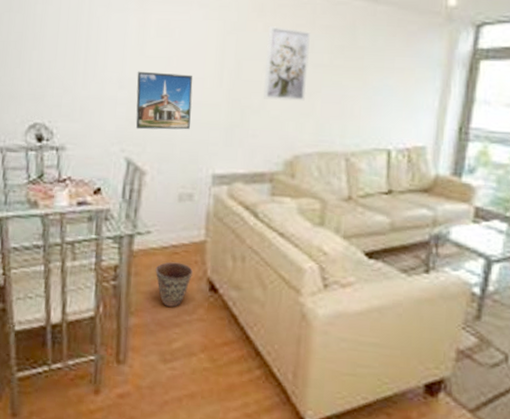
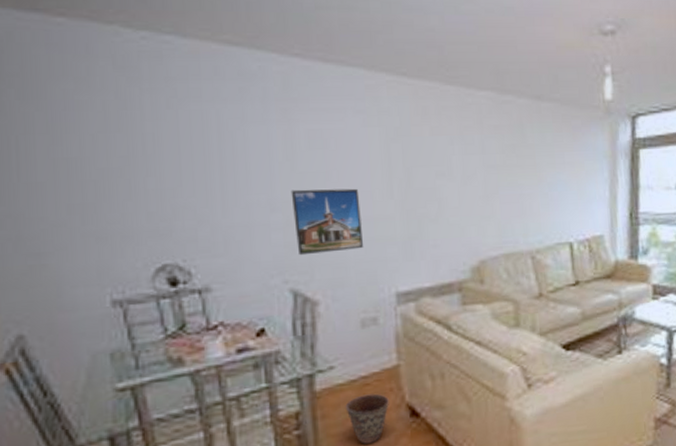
wall art: present [264,26,311,101] -> none [435,129,484,206]

